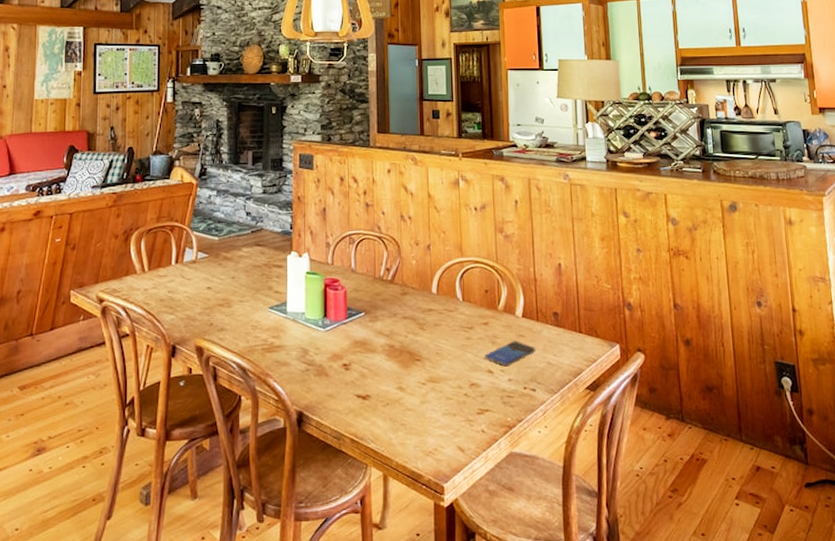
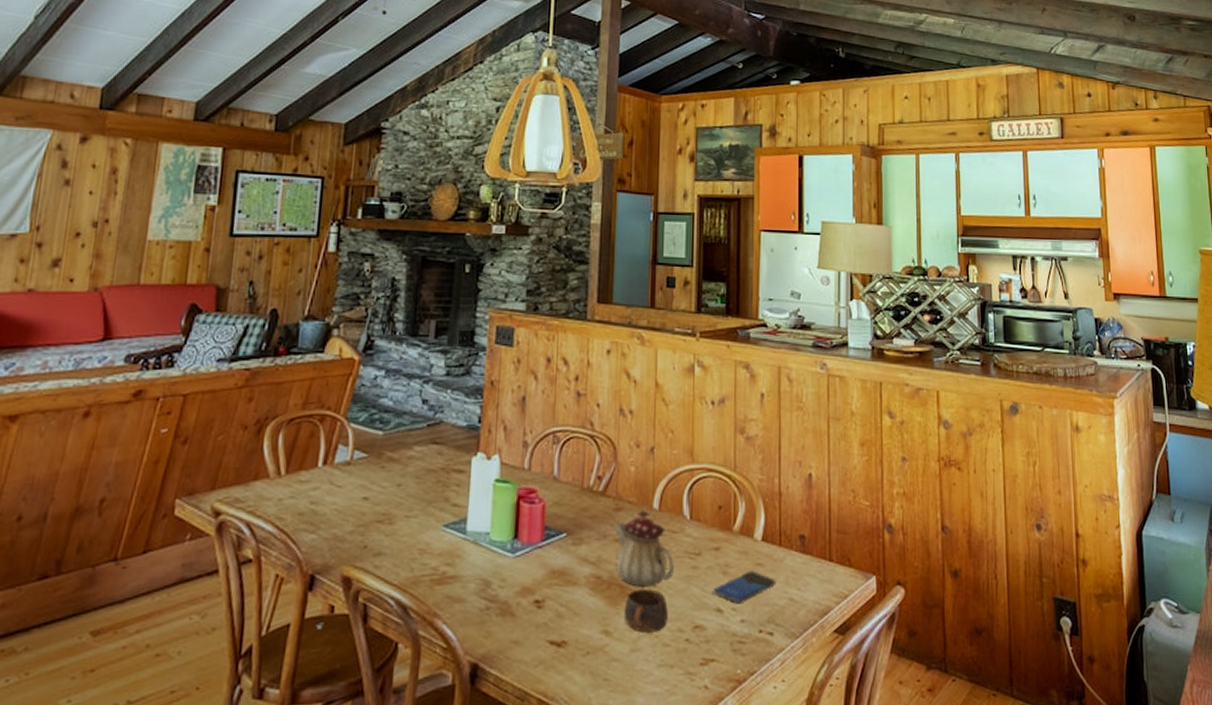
teapot: none [402,294,453,354] -> present [614,510,675,587]
cup: none [413,355,449,389] -> present [623,589,668,633]

